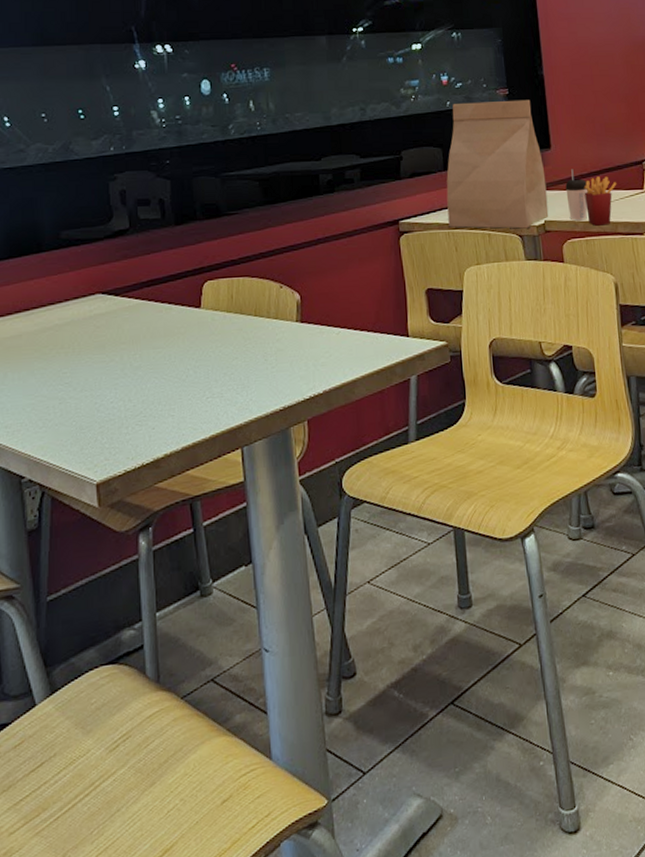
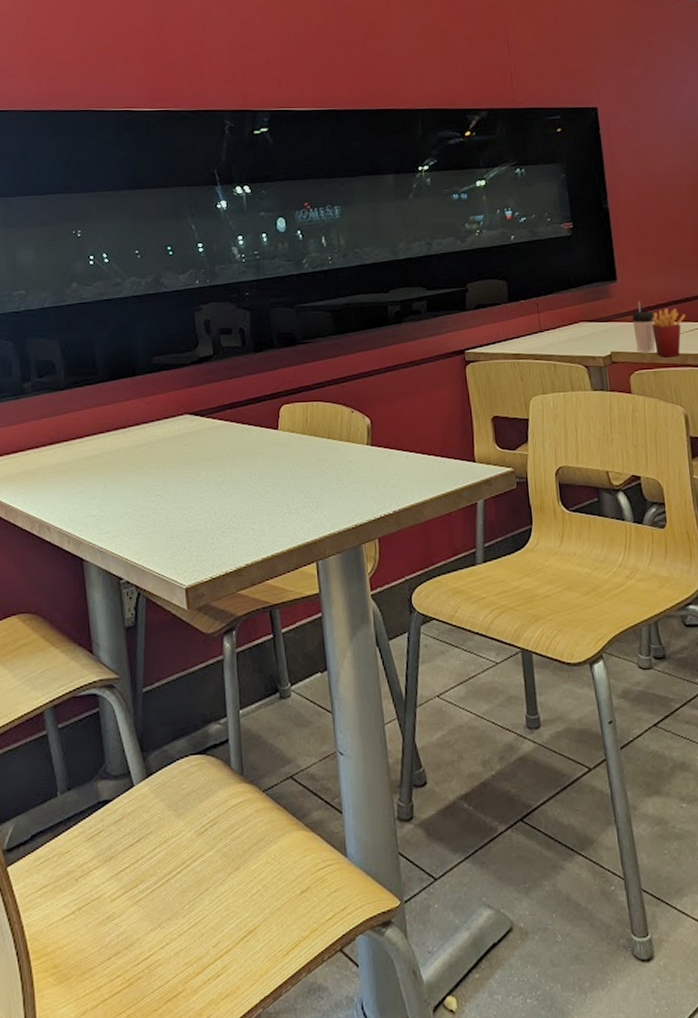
paper bag: present [446,99,549,229] -> none [511,233,615,360]

